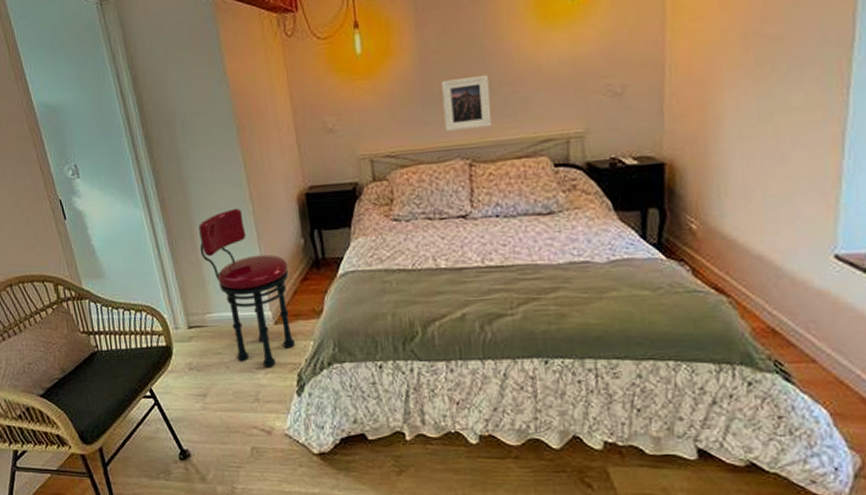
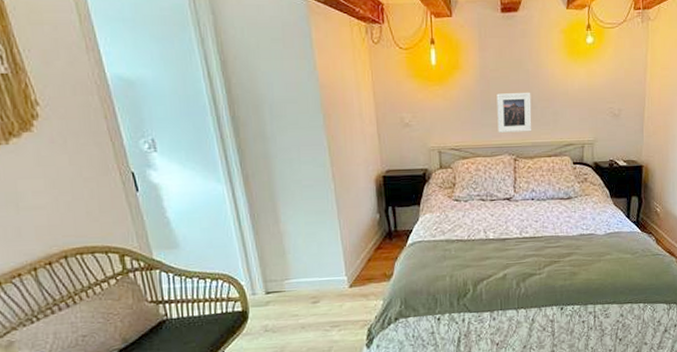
stool: present [199,208,296,367] -> none [281,186,368,325]

